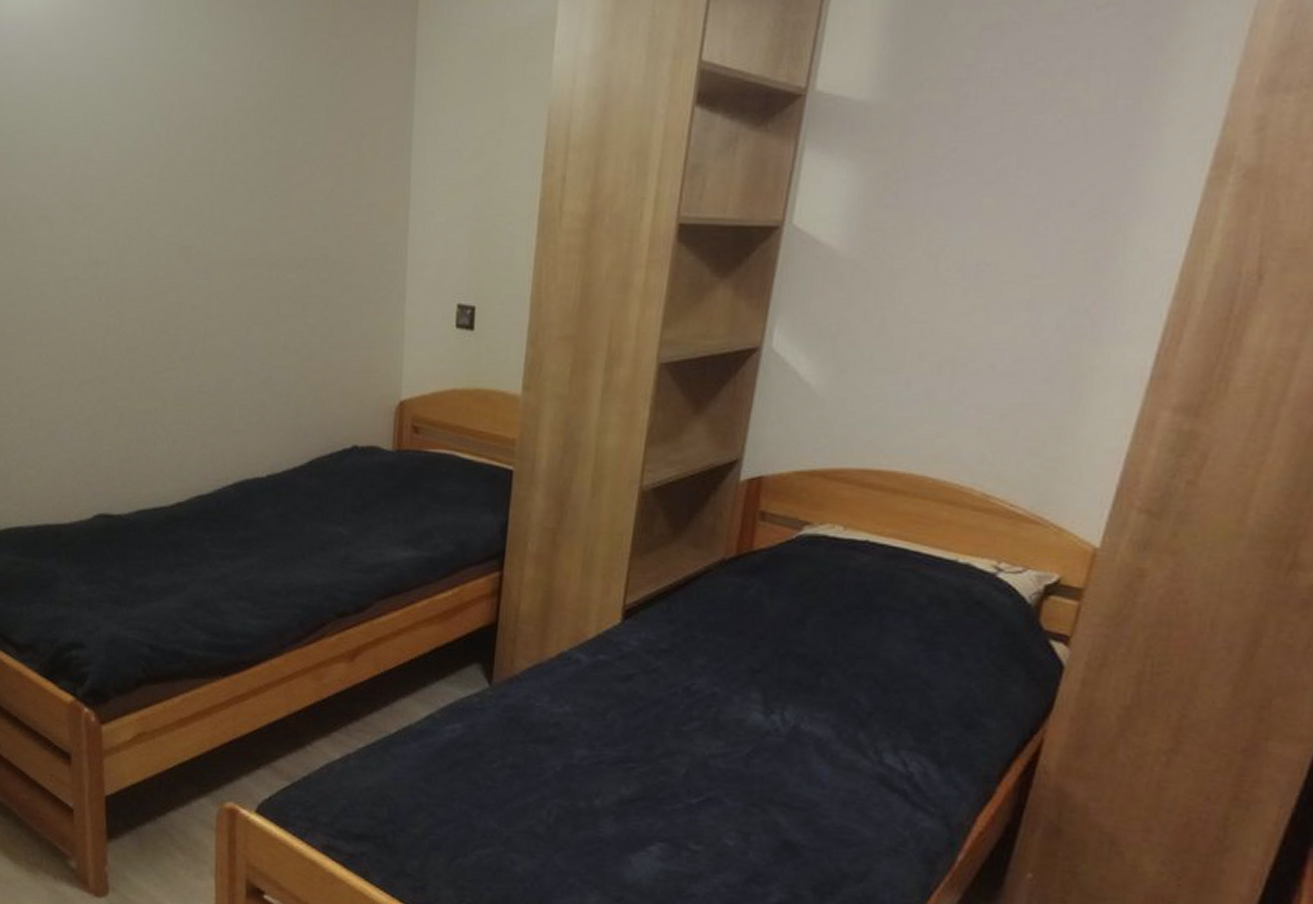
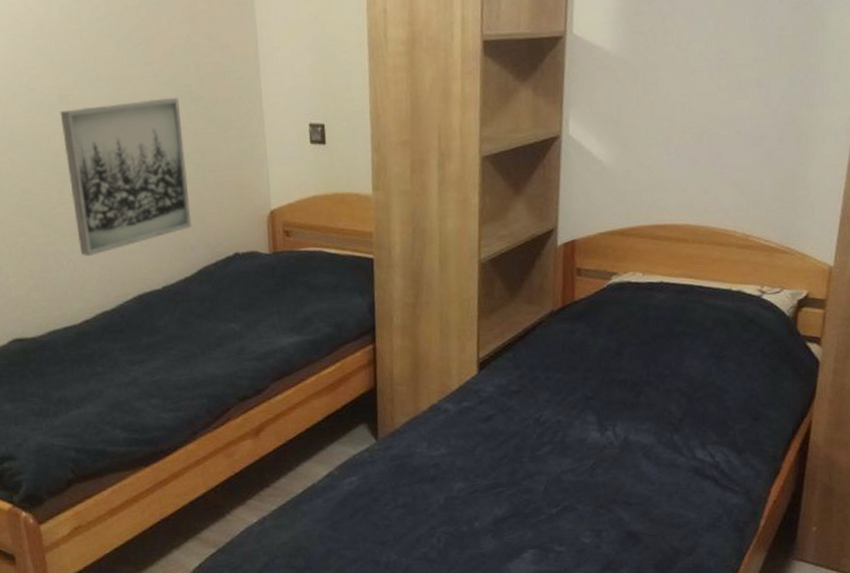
wall art: none [178,259,312,431] -> present [60,97,192,256]

